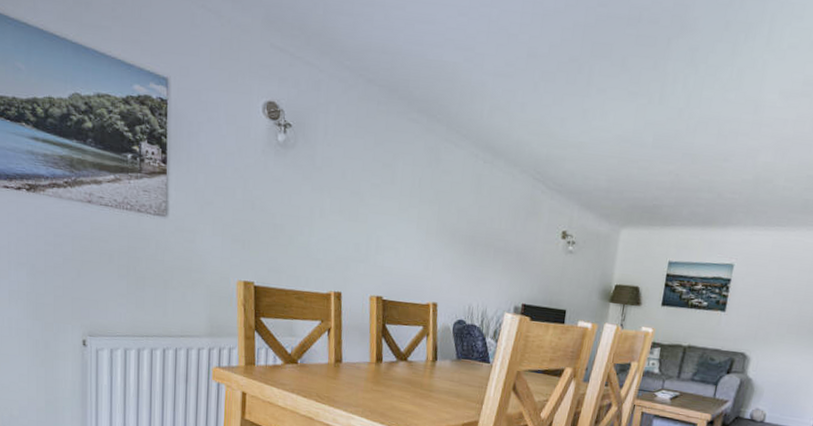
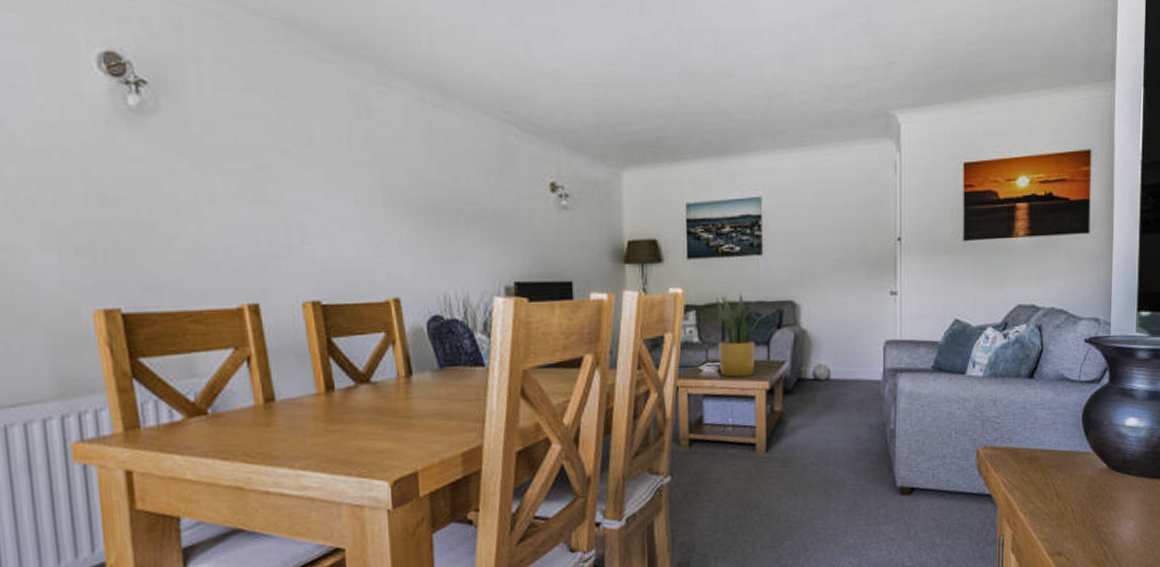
planter: none [671,339,714,408] -> present [716,292,760,377]

